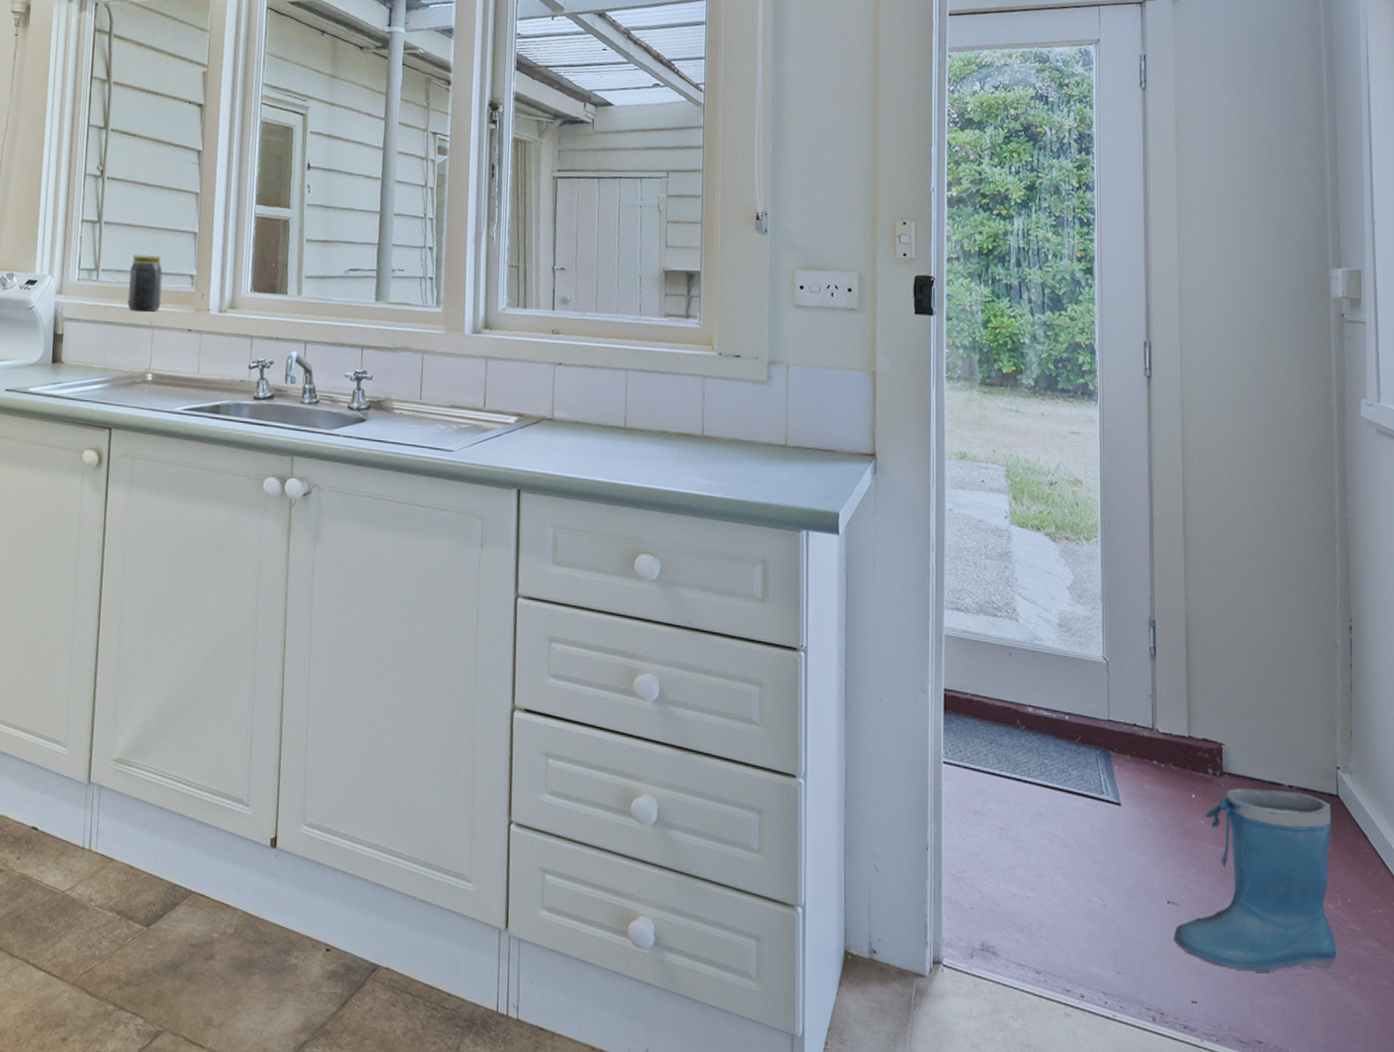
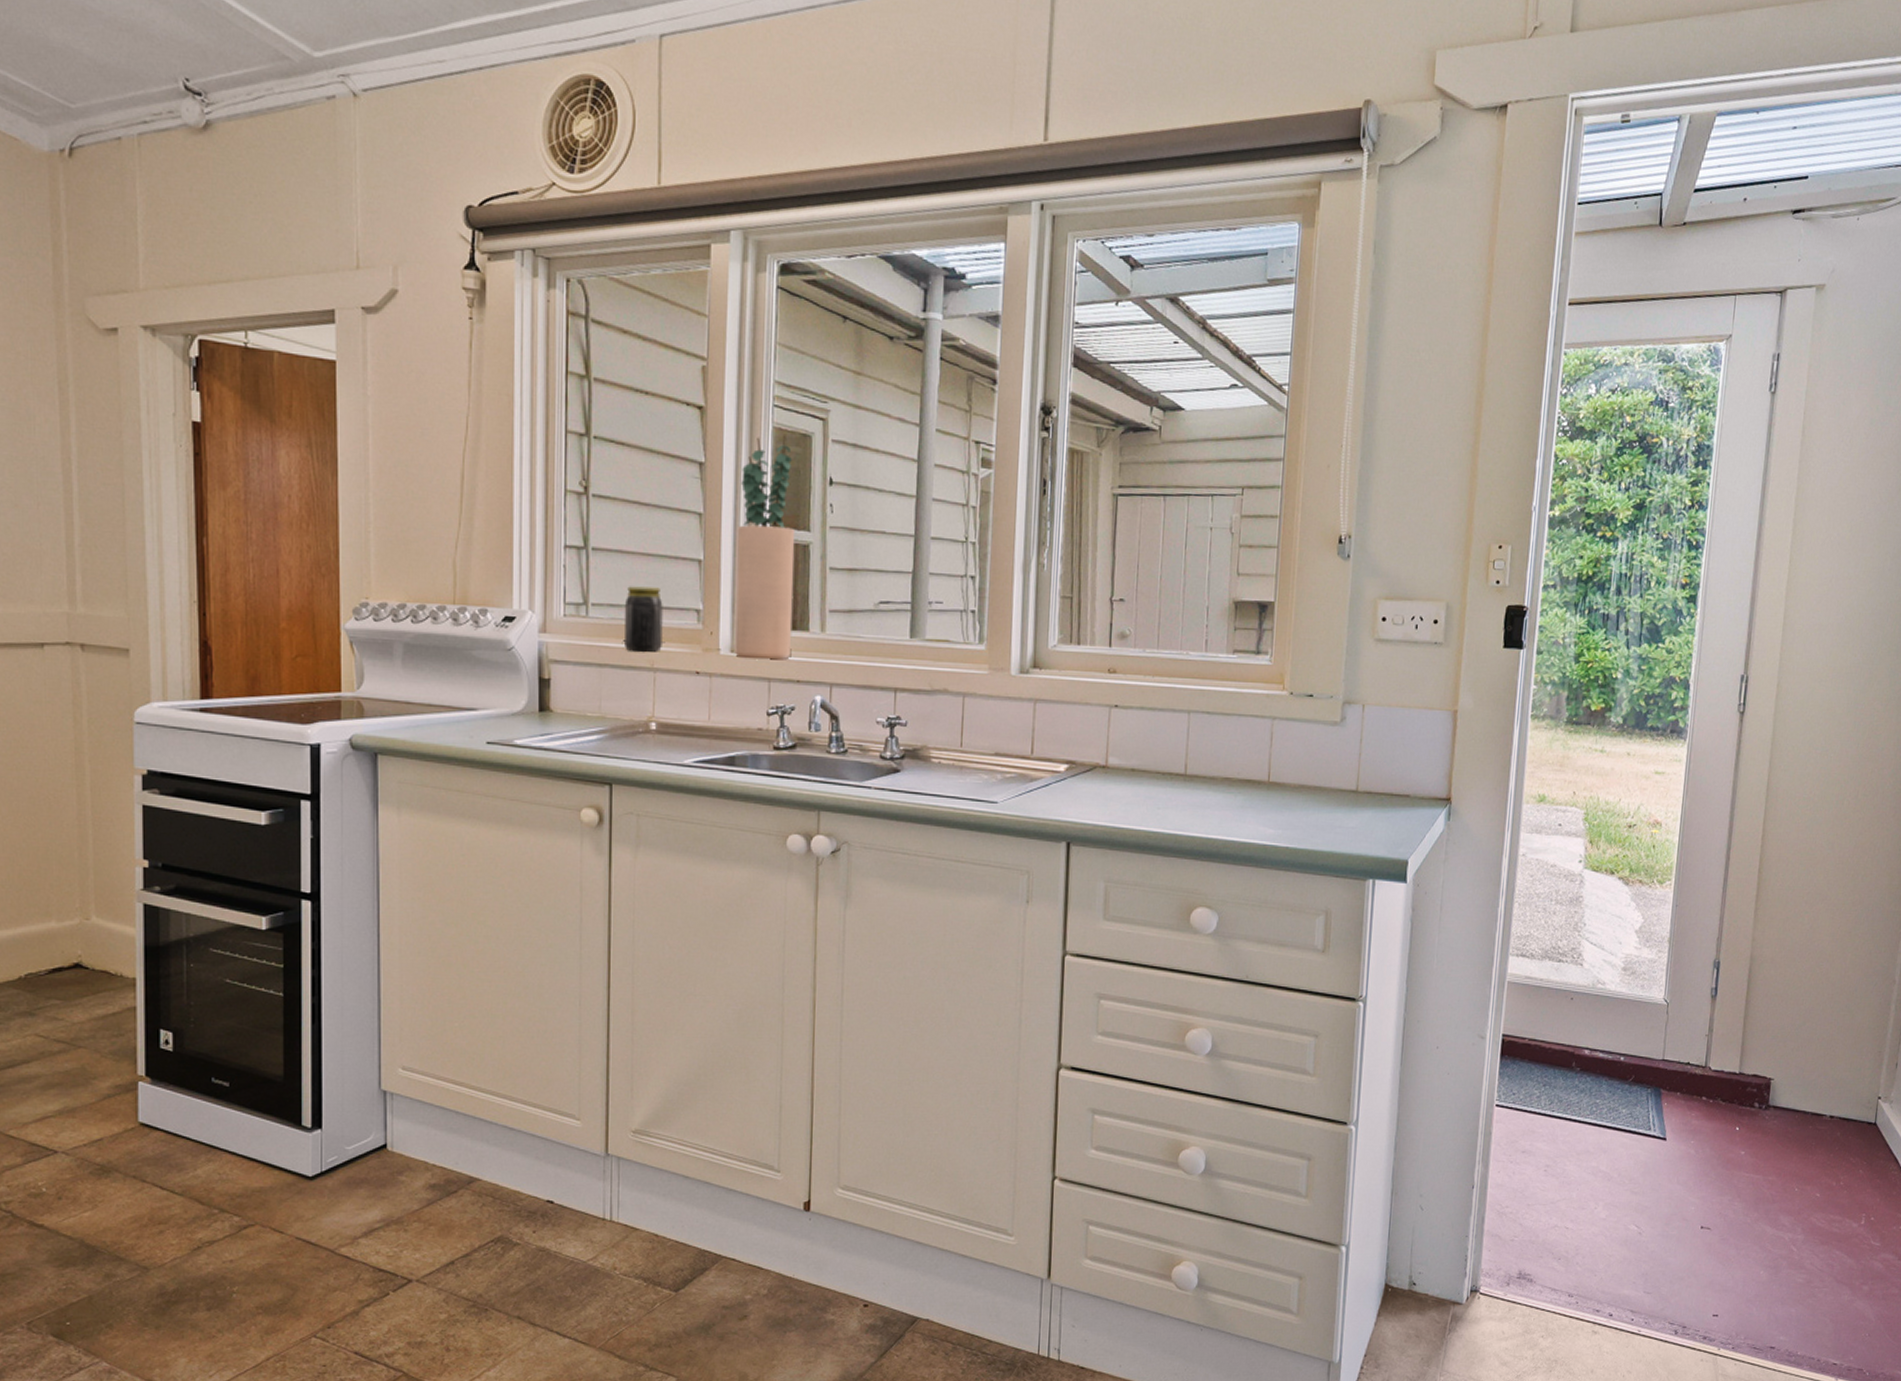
vase: none [222,126,278,320] -> present [734,434,796,660]
boot: present [1173,788,1337,973] -> none [1702,1119,1867,1286]

